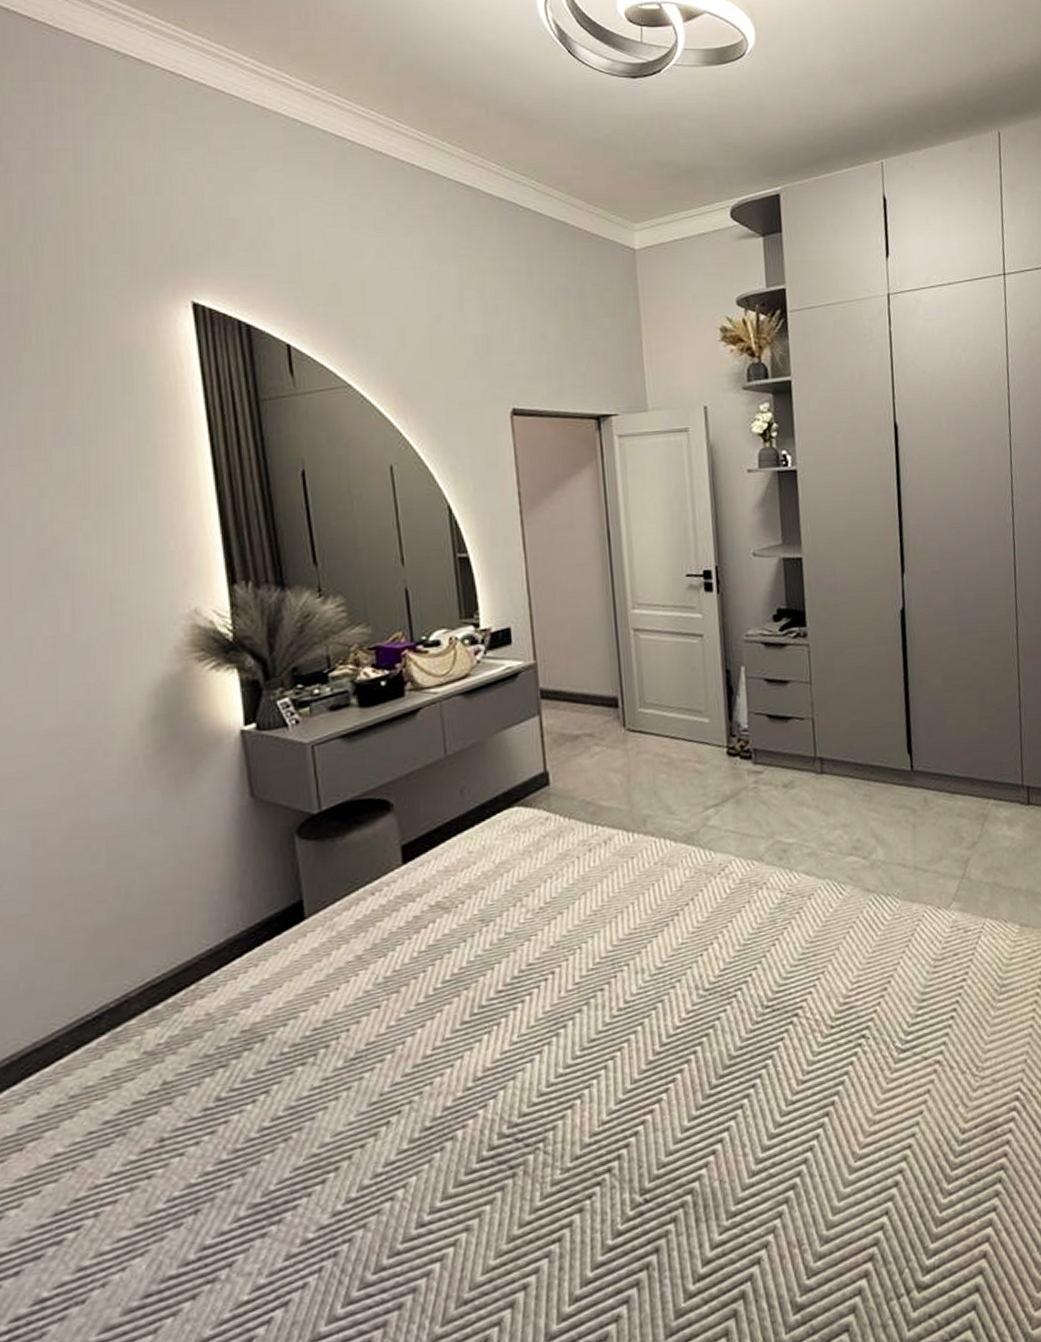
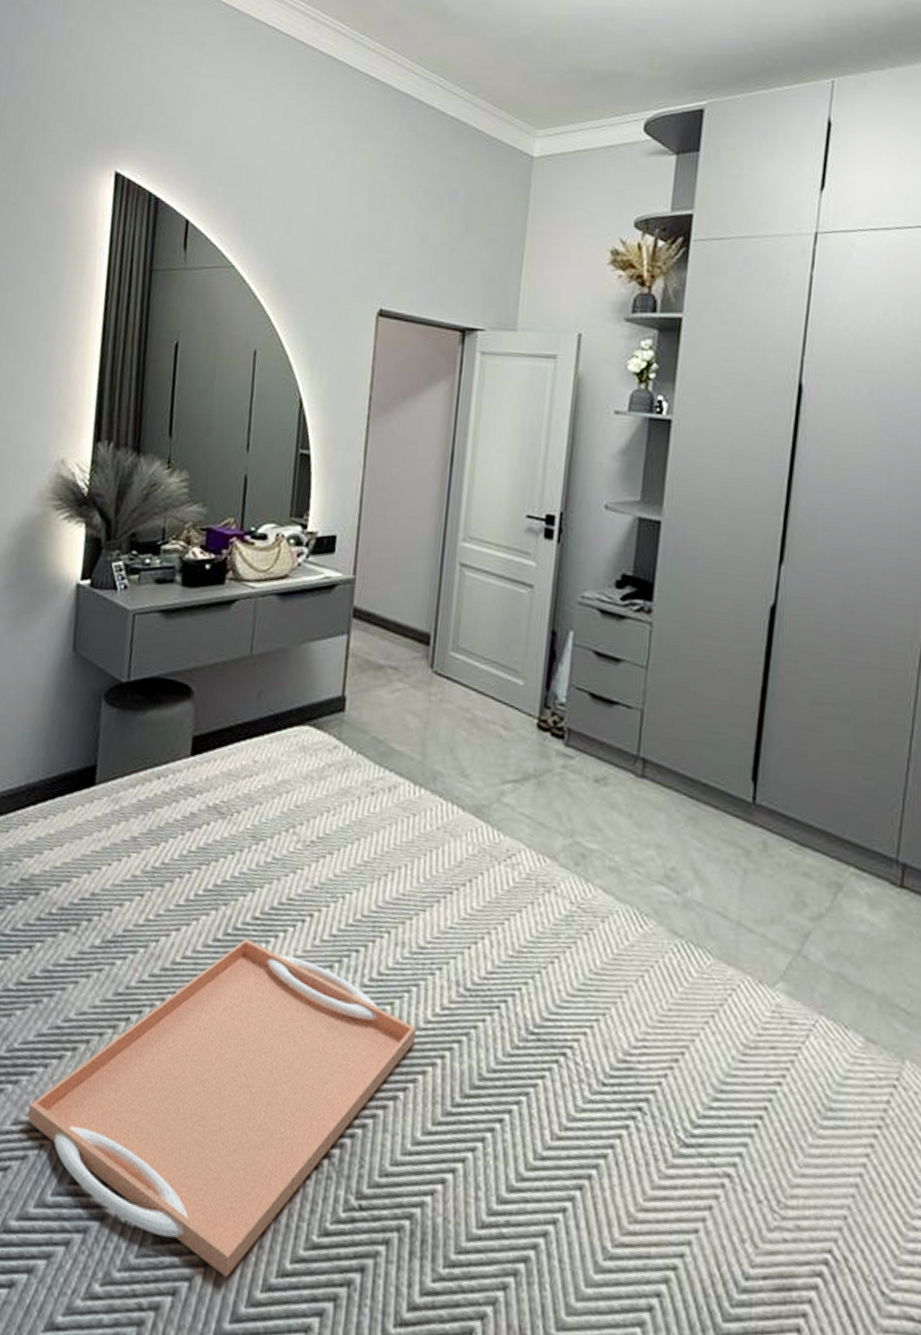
serving tray: none [299,1012,668,1309] -> present [27,938,416,1278]

